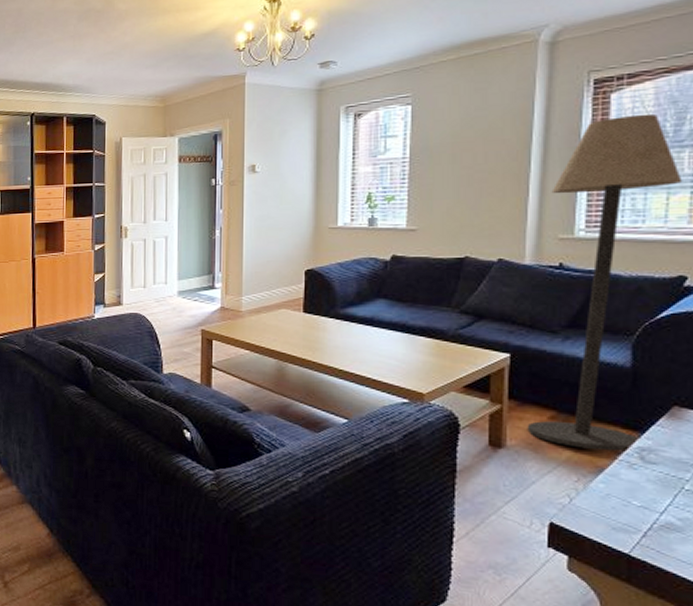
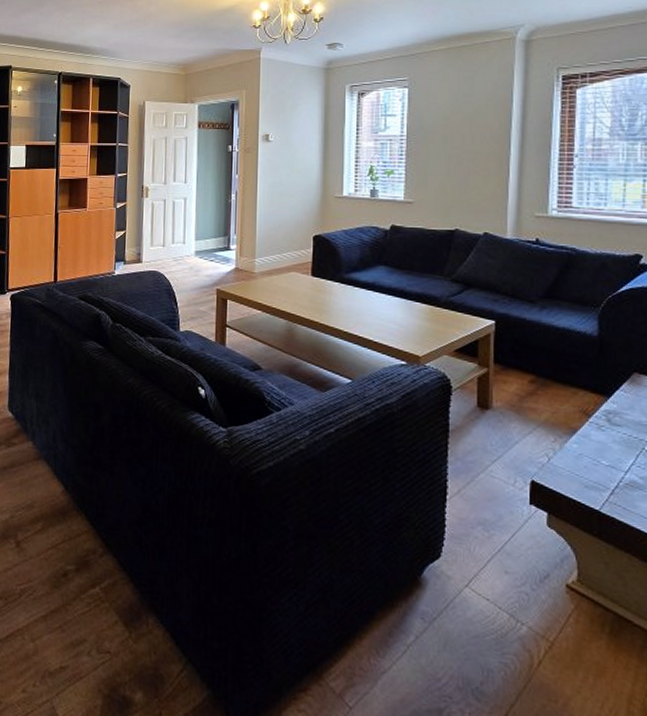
floor lamp: present [527,113,682,452] -> none [510,109,636,415]

